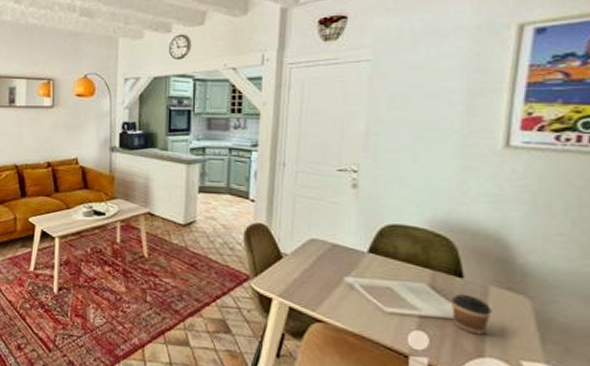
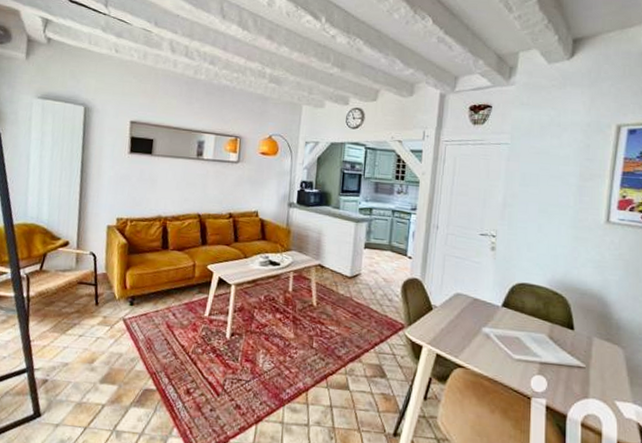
coffee cup: present [452,294,492,335] -> none [565,344,595,379]

